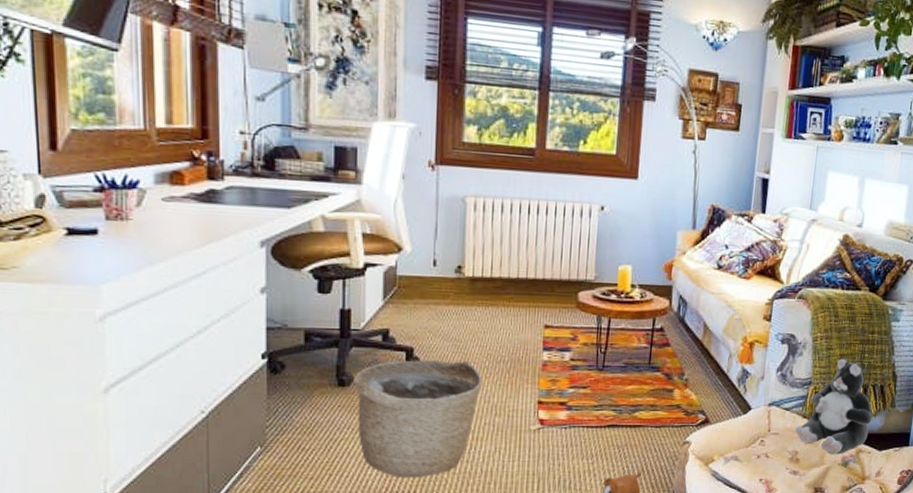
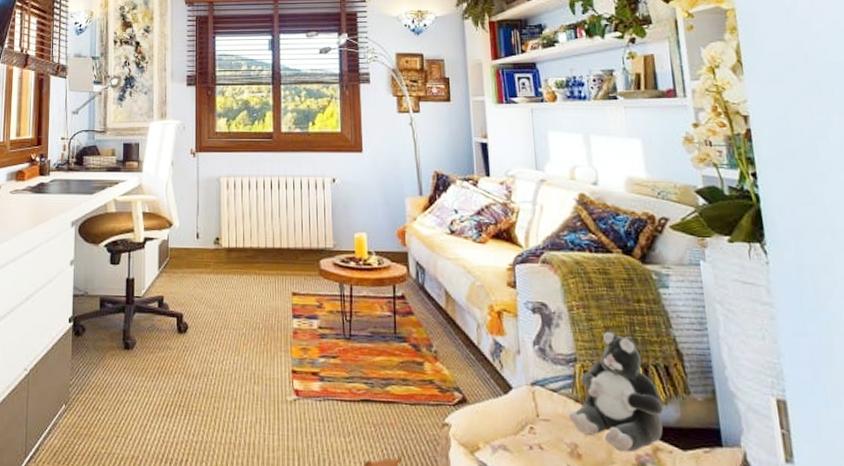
basket: present [354,360,483,478] -> none [136,326,241,446]

